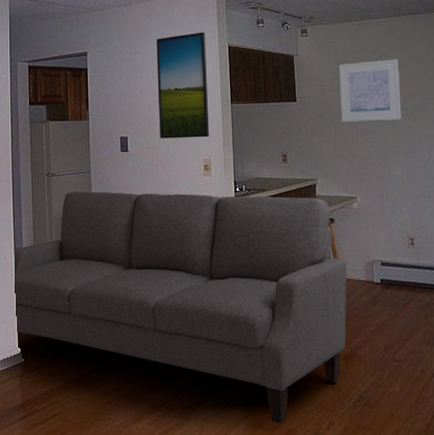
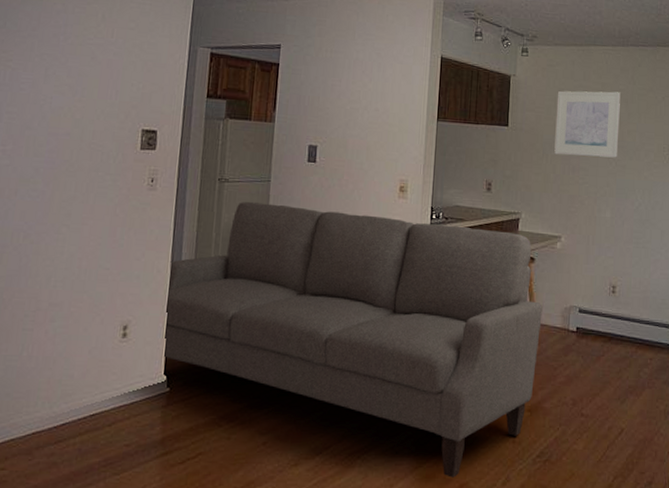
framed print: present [156,32,210,139] -> none [354,37,417,156]

